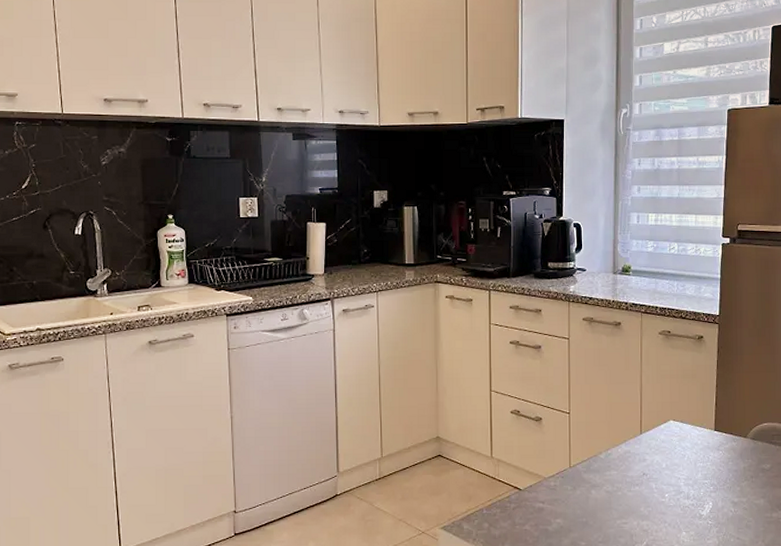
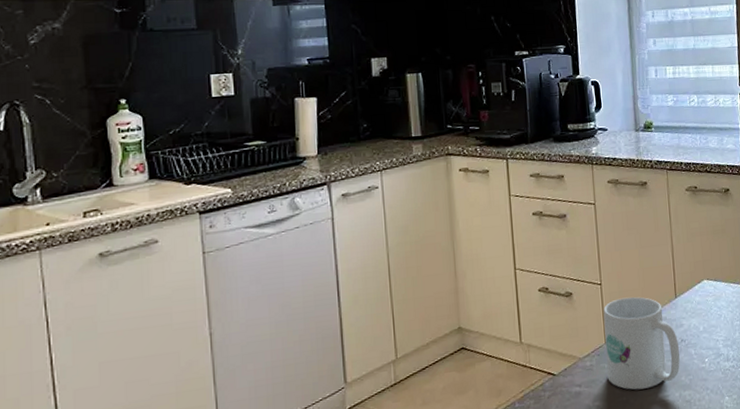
mug: none [569,428,641,514] -> present [603,297,680,390]

